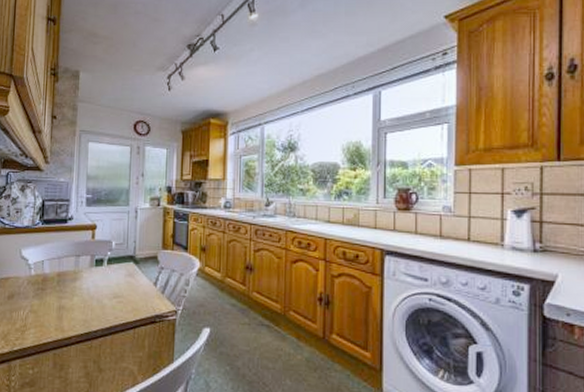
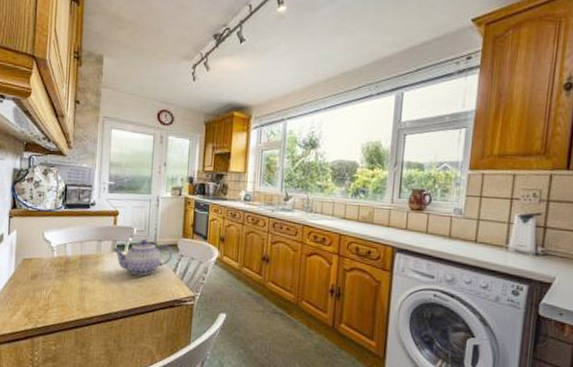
teapot: none [91,253,152,292] -> present [113,239,172,276]

